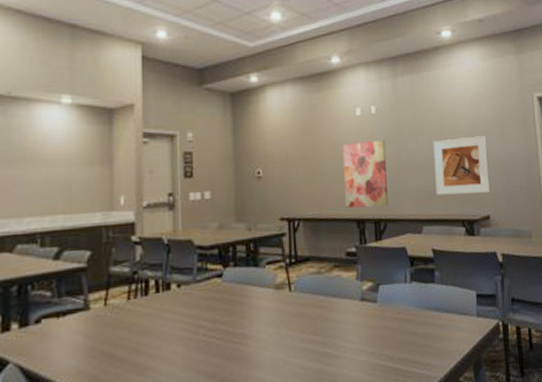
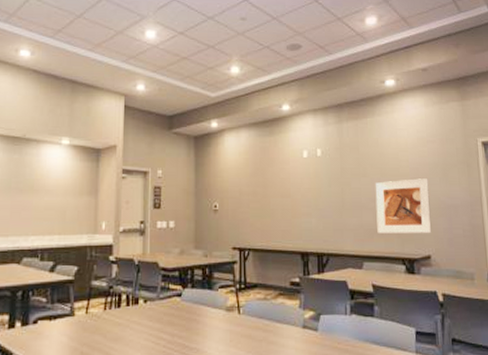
wall art: present [342,140,388,208] -> none [289,180,331,242]

